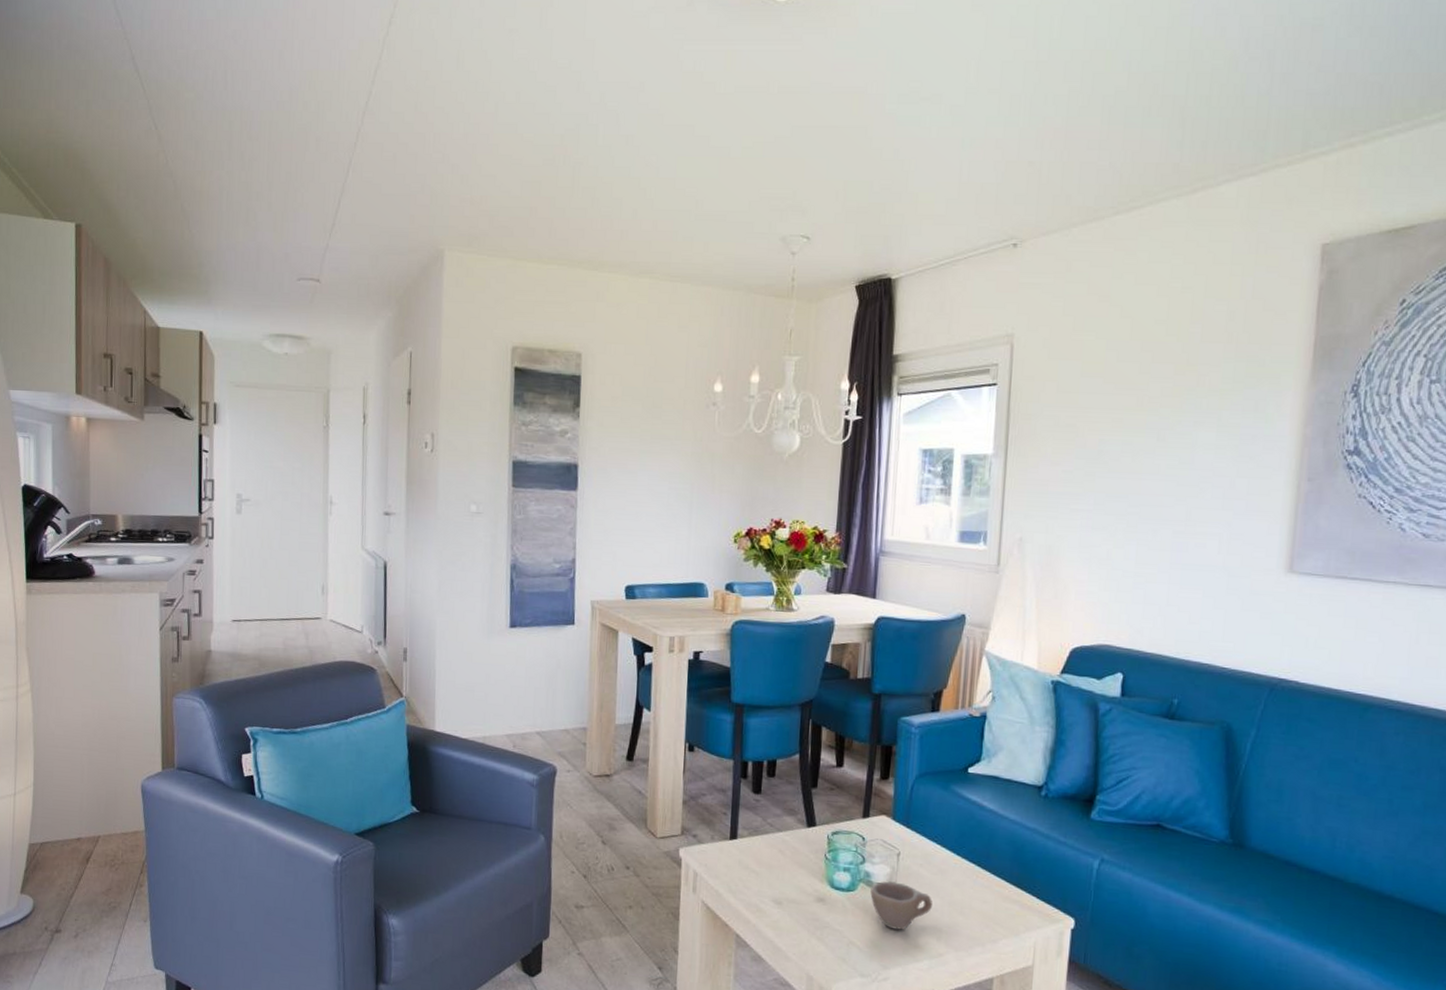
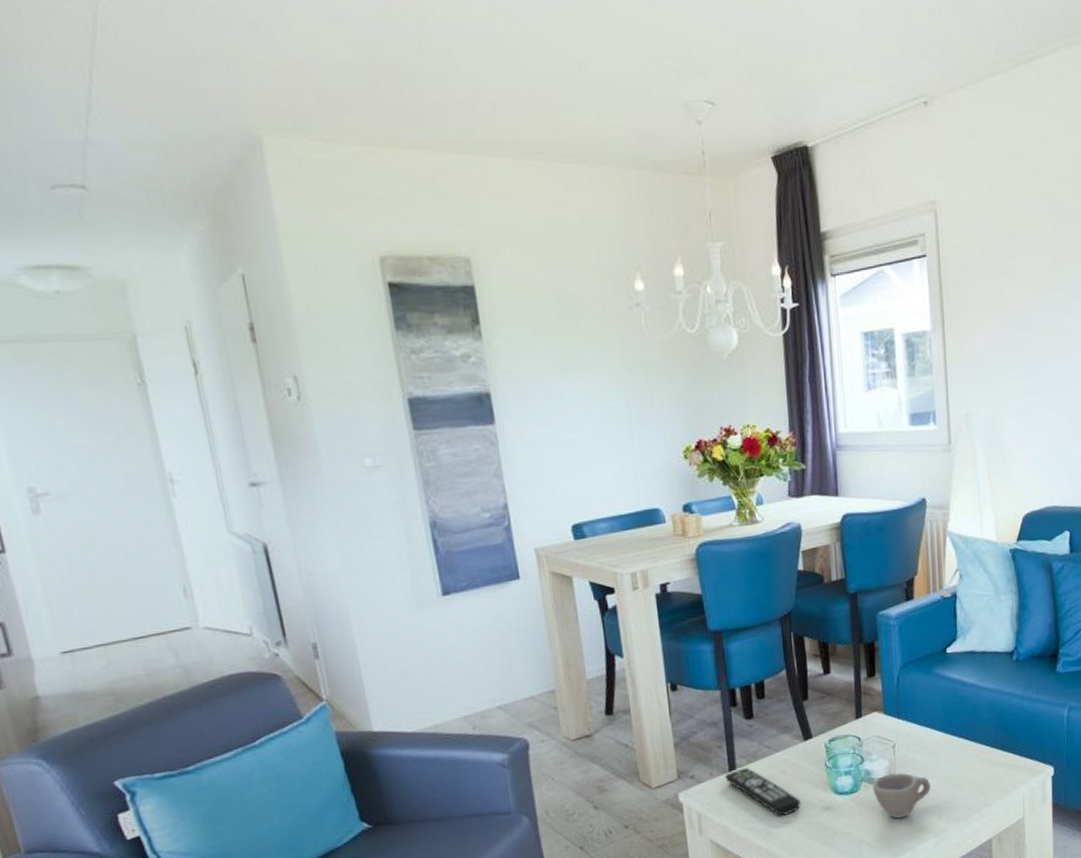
remote control: none [725,839,795,896] -> present [725,767,801,816]

